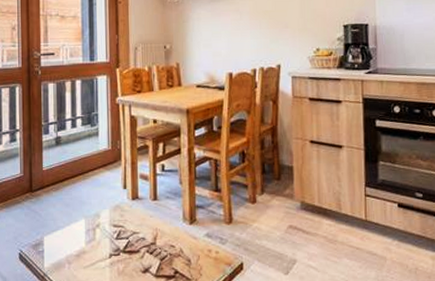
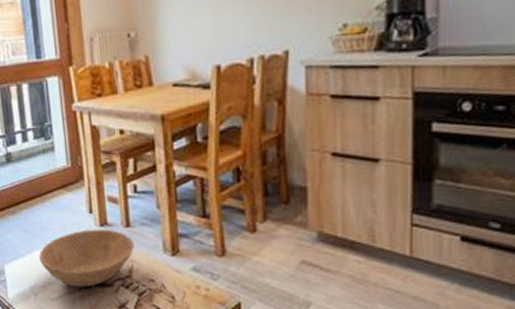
bowl: none [76,202,160,255] -> present [39,229,135,287]

